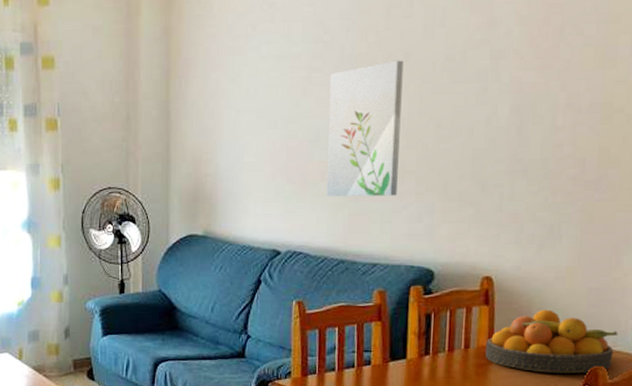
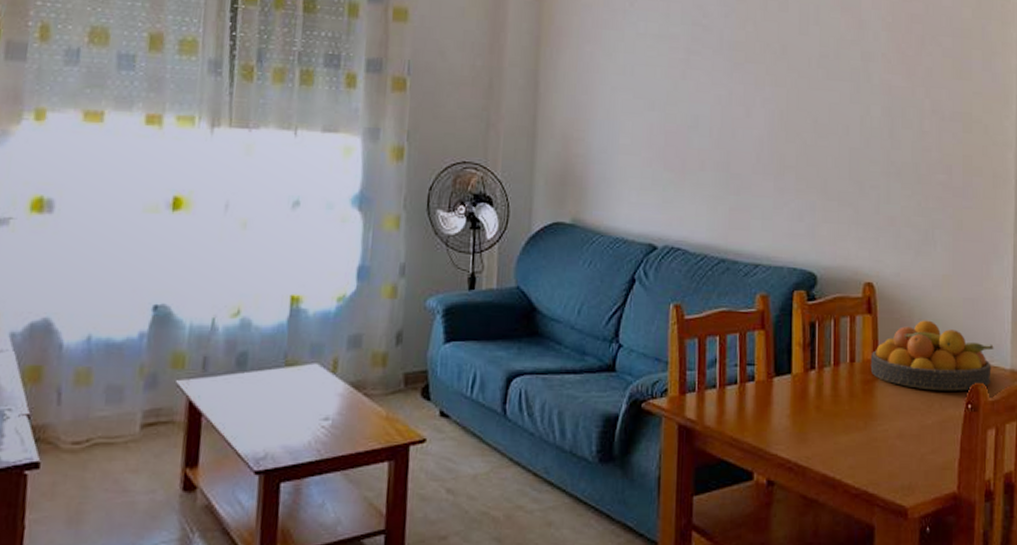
wall art: present [326,60,404,196] -> none [706,51,781,191]

